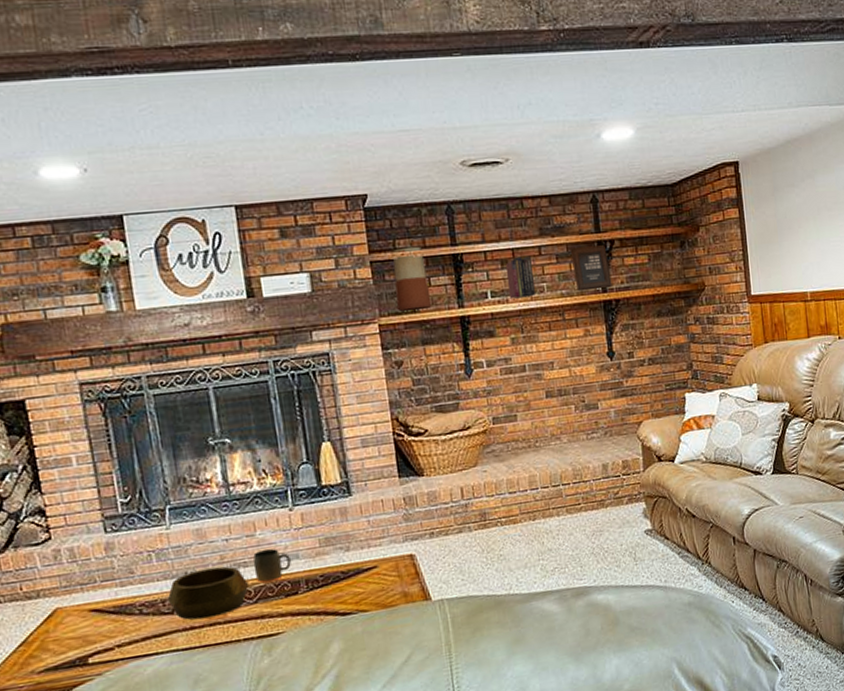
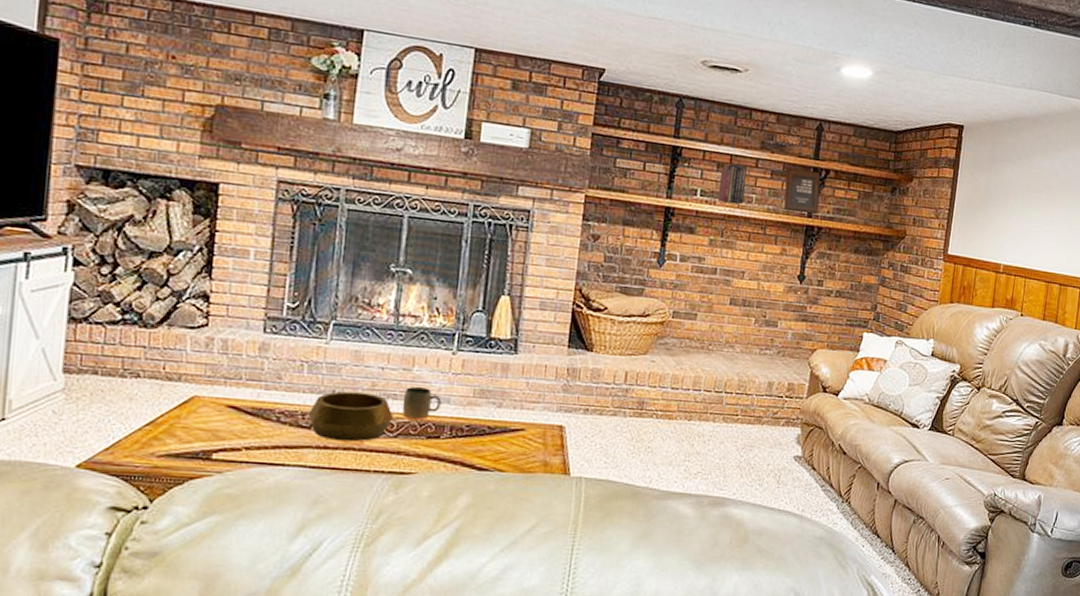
vase: present [393,246,432,313] -> none [608,127,646,193]

